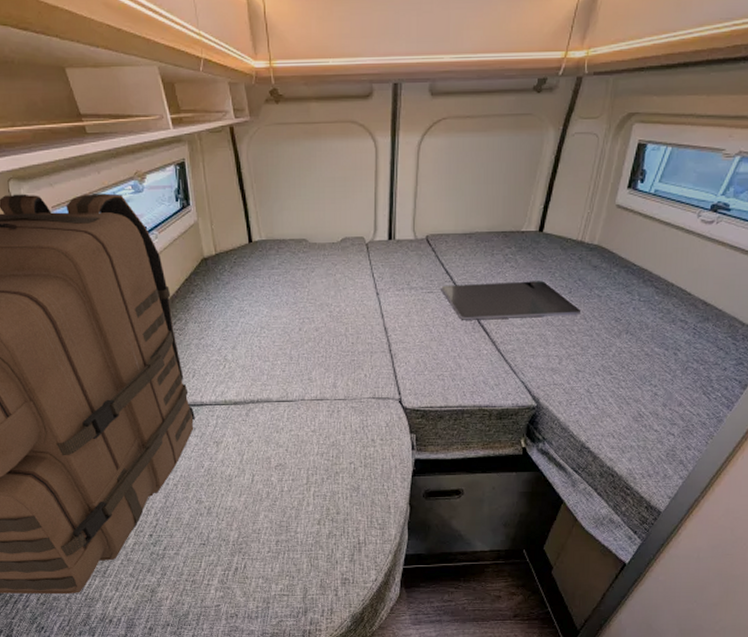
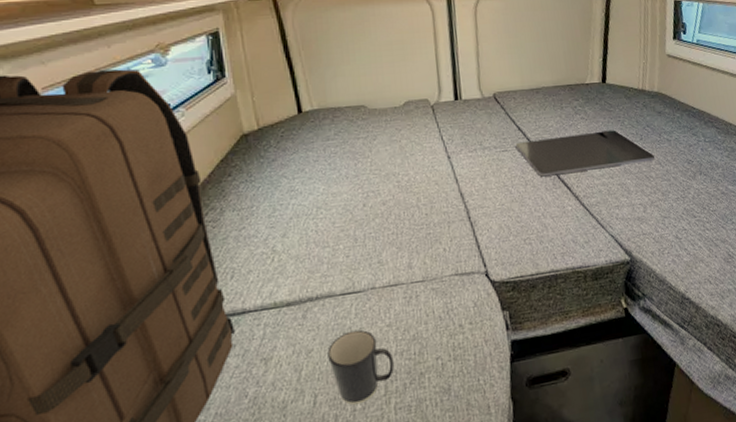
mug: none [264,431,316,487] -> present [327,329,395,406]

